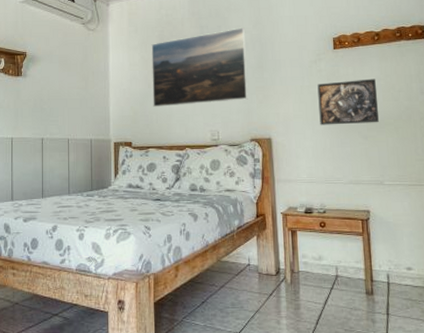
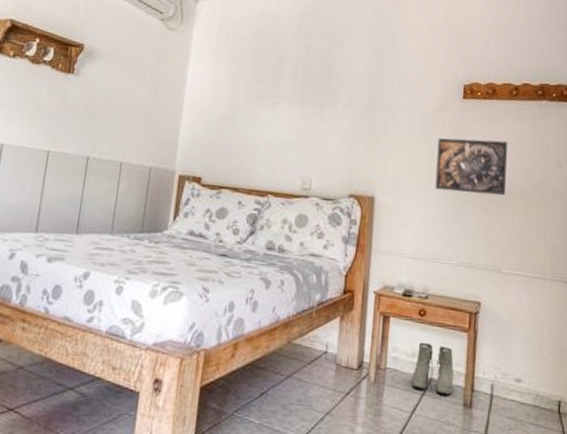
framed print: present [151,27,248,107] -> none [234,55,361,145]
boots: none [321,247,356,287] -> present [411,342,454,395]

